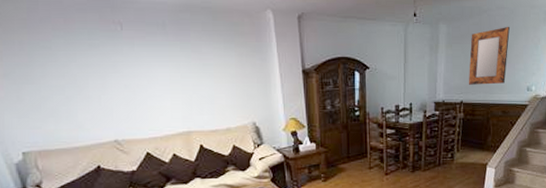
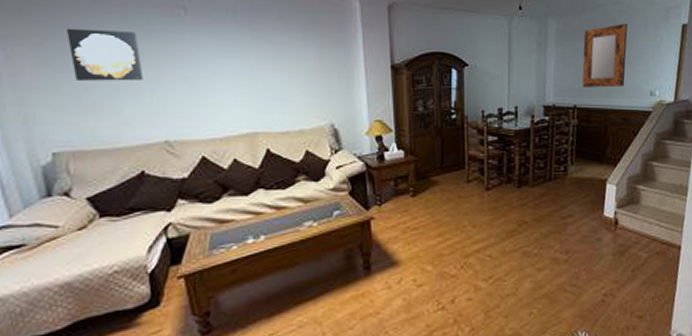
wall art: none [20,44,91,90] -> present [65,28,143,81]

